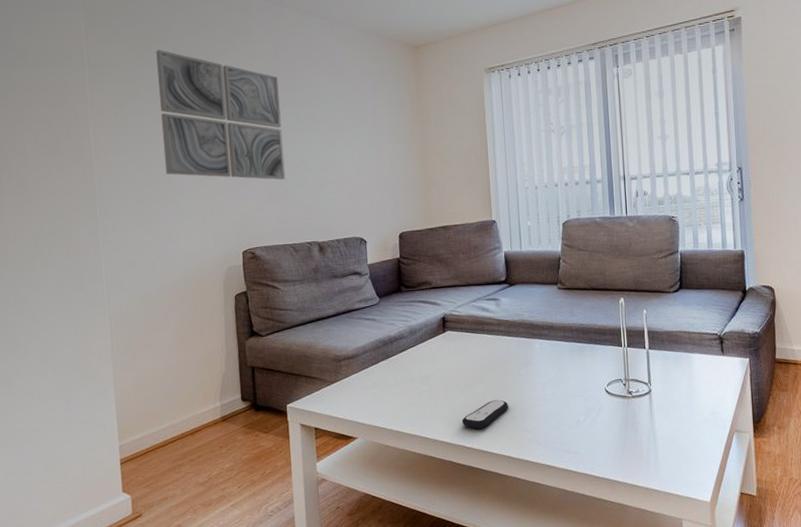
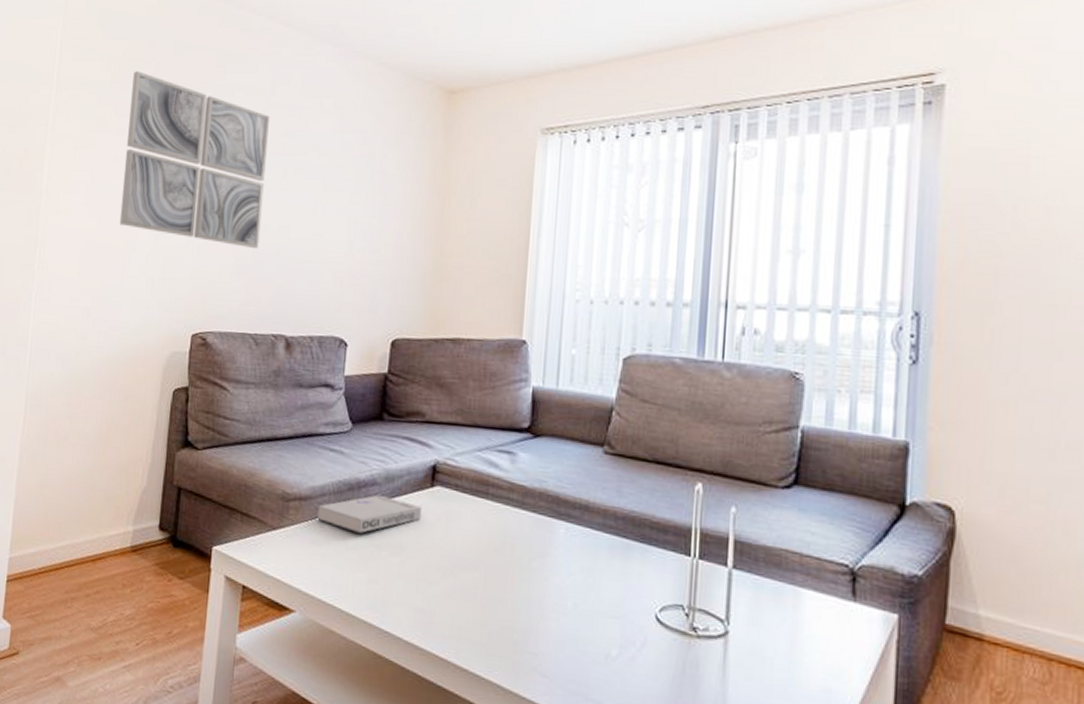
book: none [363,344,439,374] -> present [317,494,422,533]
remote control: present [462,400,508,429] -> none [438,597,507,635]

